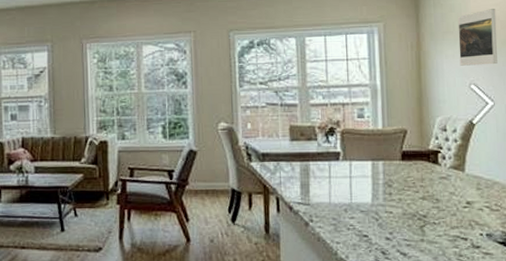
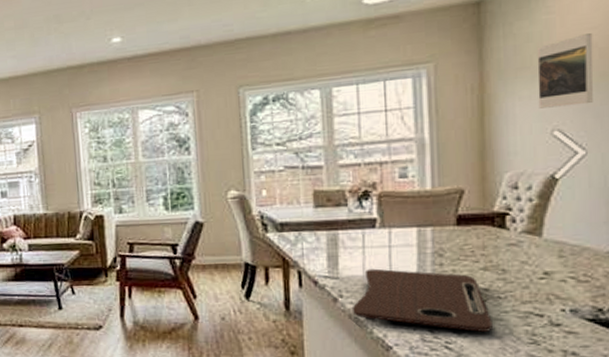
cutting board: none [320,196,430,253] -> present [351,268,493,332]

